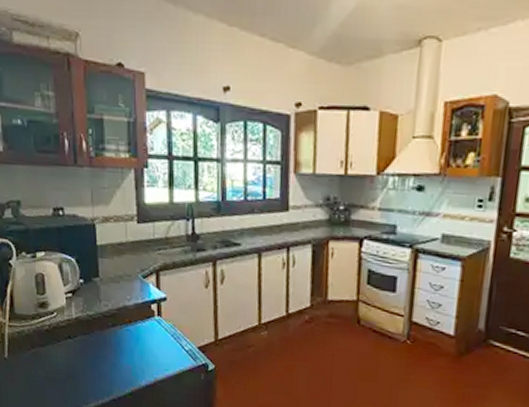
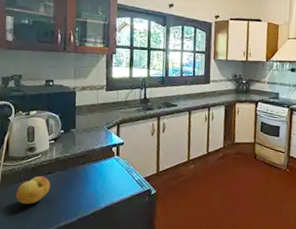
fruit: none [29,341,72,379] -> present [16,176,51,205]

